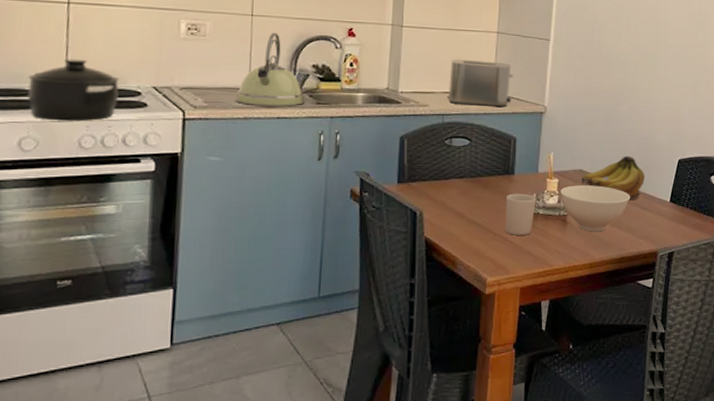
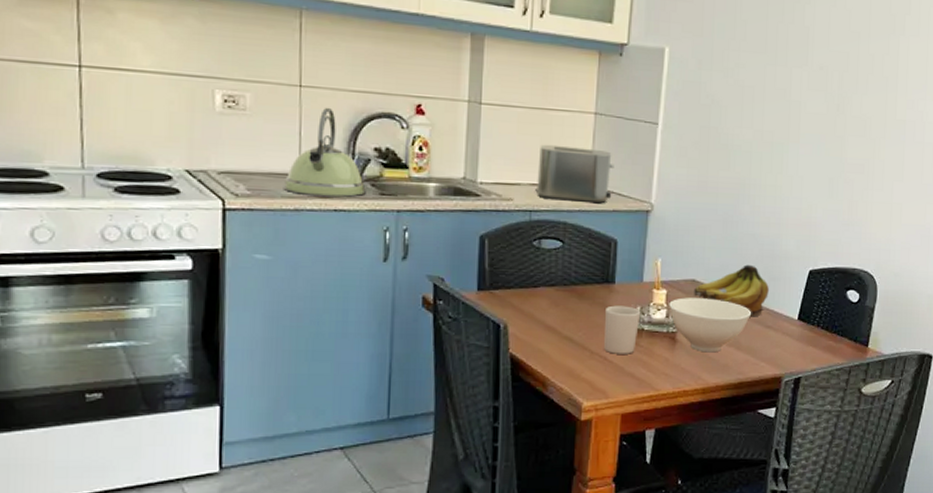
saucepan: present [27,59,120,120] -> none [37,134,146,208]

